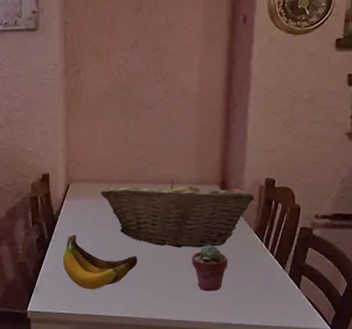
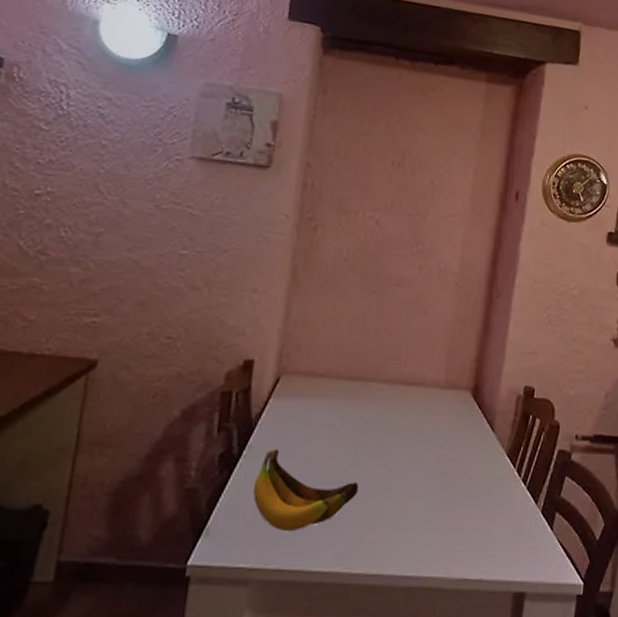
fruit basket: present [100,179,254,247] -> none [320,379,510,472]
potted succulent: present [192,244,228,292] -> none [428,469,473,534]

